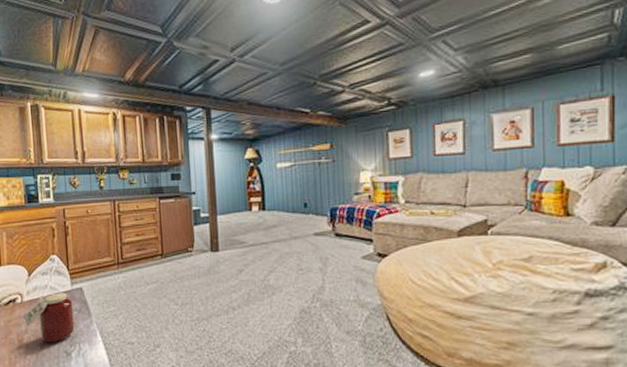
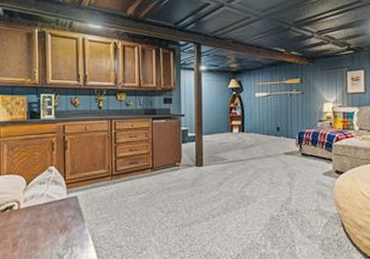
jar: present [23,293,75,343] -> none [19,201,68,247]

